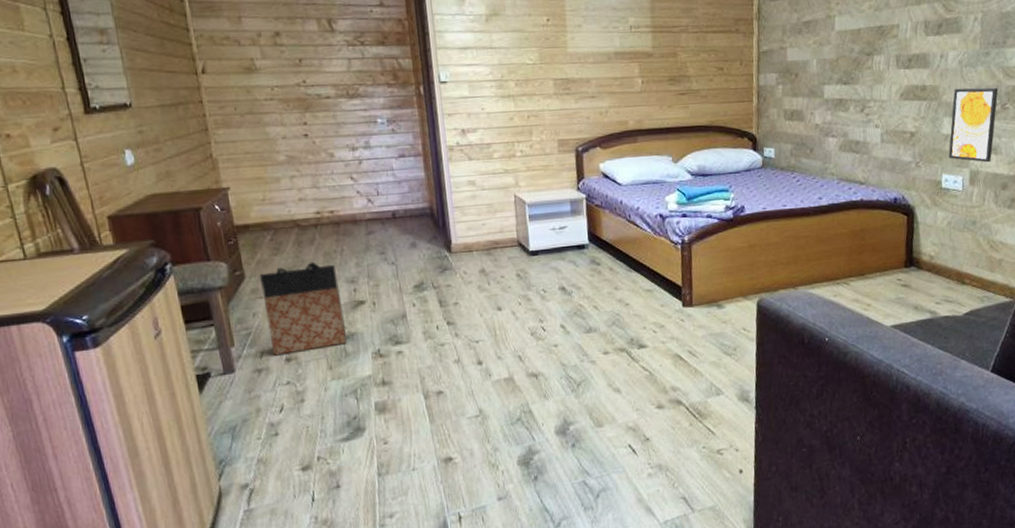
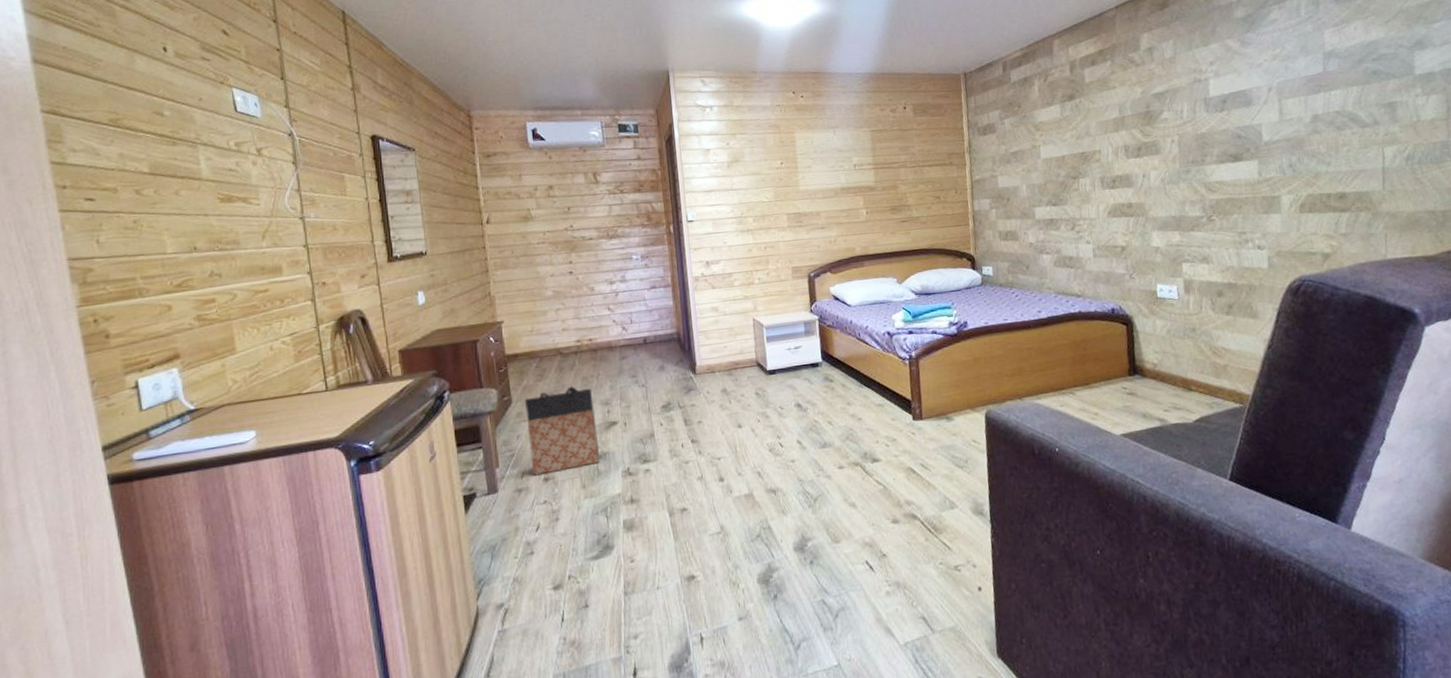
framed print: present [949,87,999,163] -> none [1159,201,1204,272]

